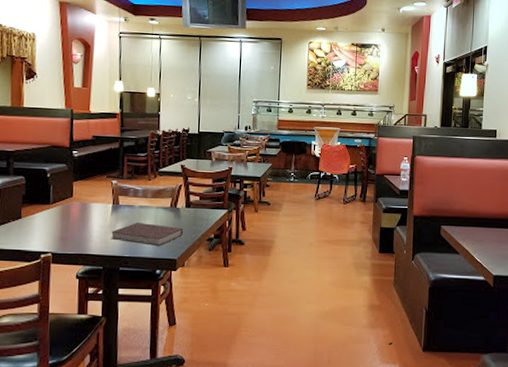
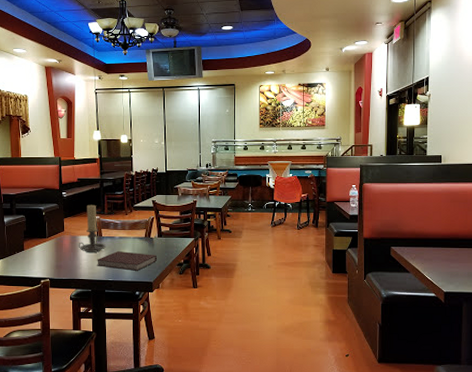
candle holder: none [89,166,124,223] -> present [78,204,106,252]

